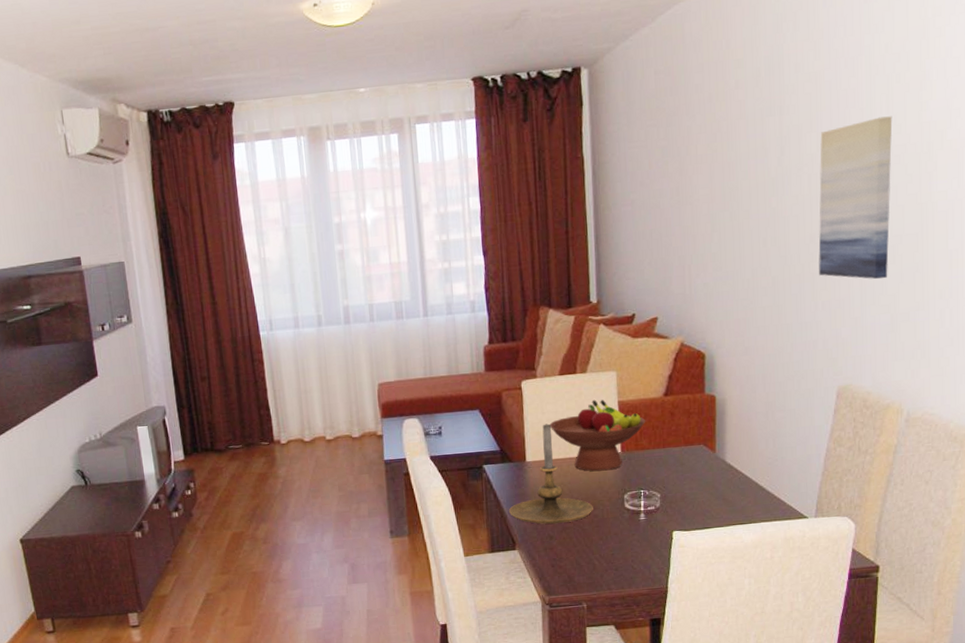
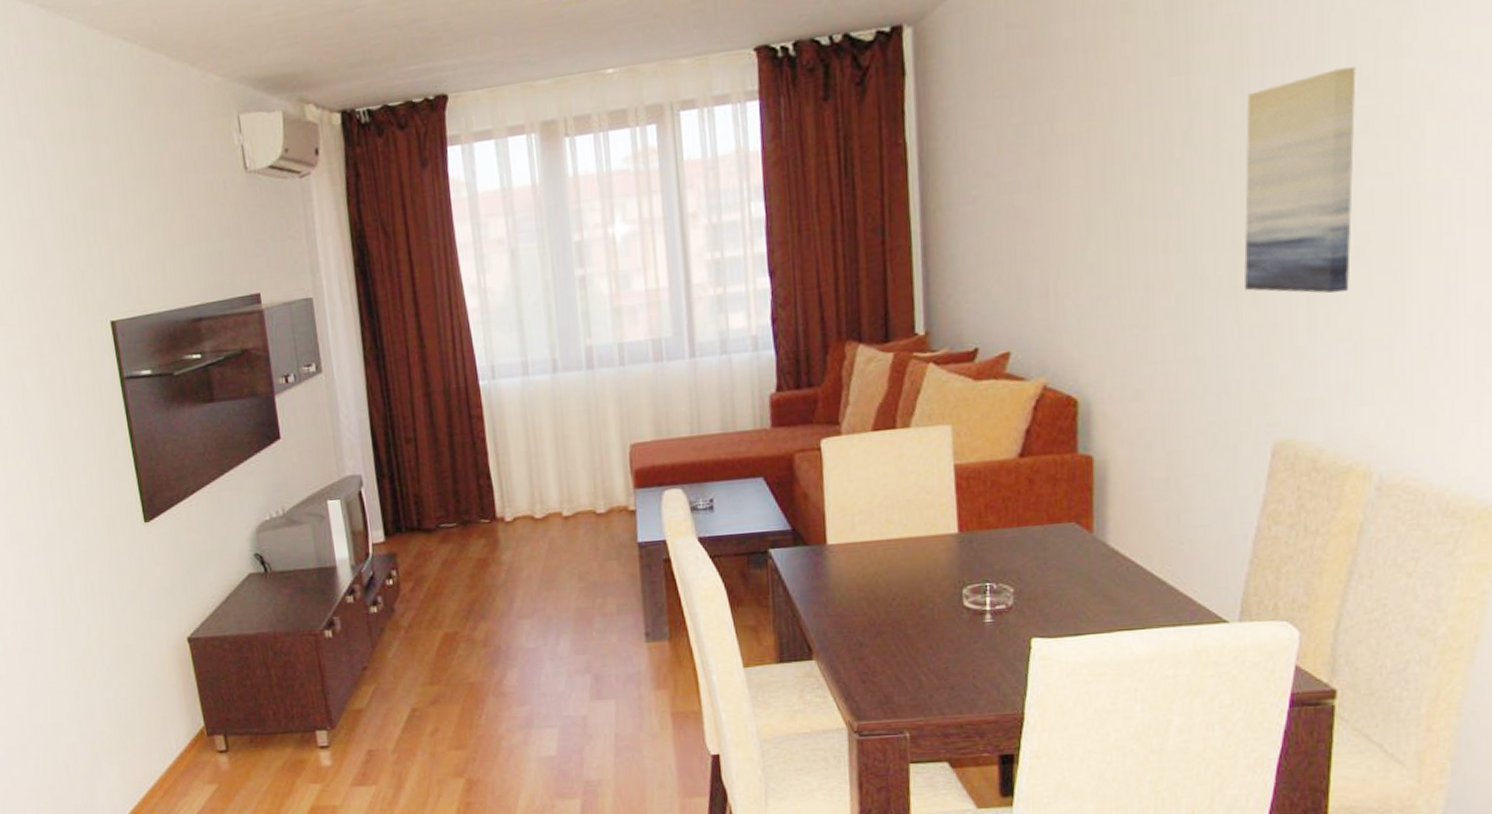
candle holder: present [509,423,593,524] -> none [804,494,919,627]
fruit bowl: present [549,399,646,472] -> none [858,462,994,558]

